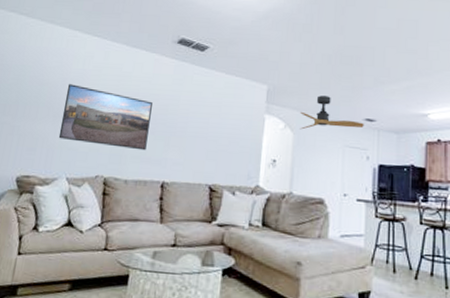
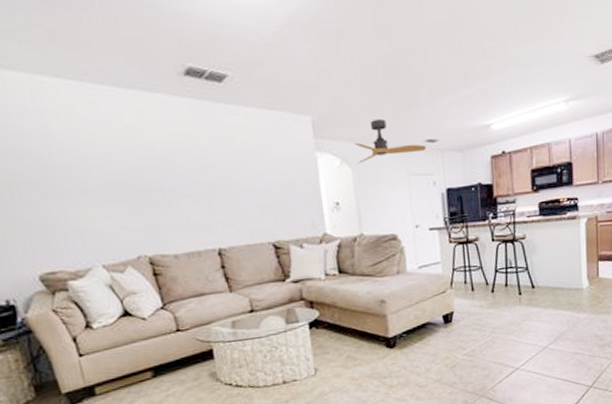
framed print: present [58,84,152,151] -> none [56,150,188,222]

